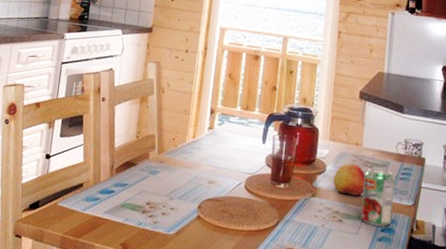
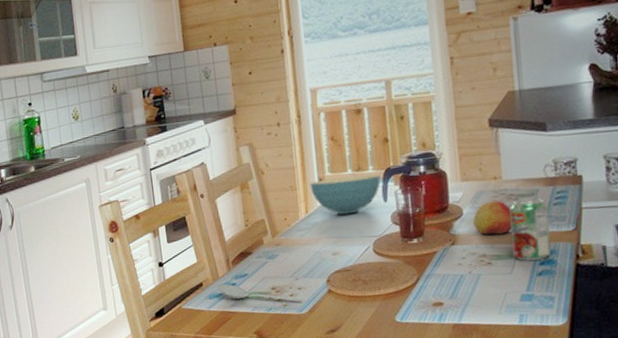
spoon: none [95,188,172,221] -> present [216,283,302,301]
cereal bowl: none [202,110,264,148] -> present [310,174,381,214]

